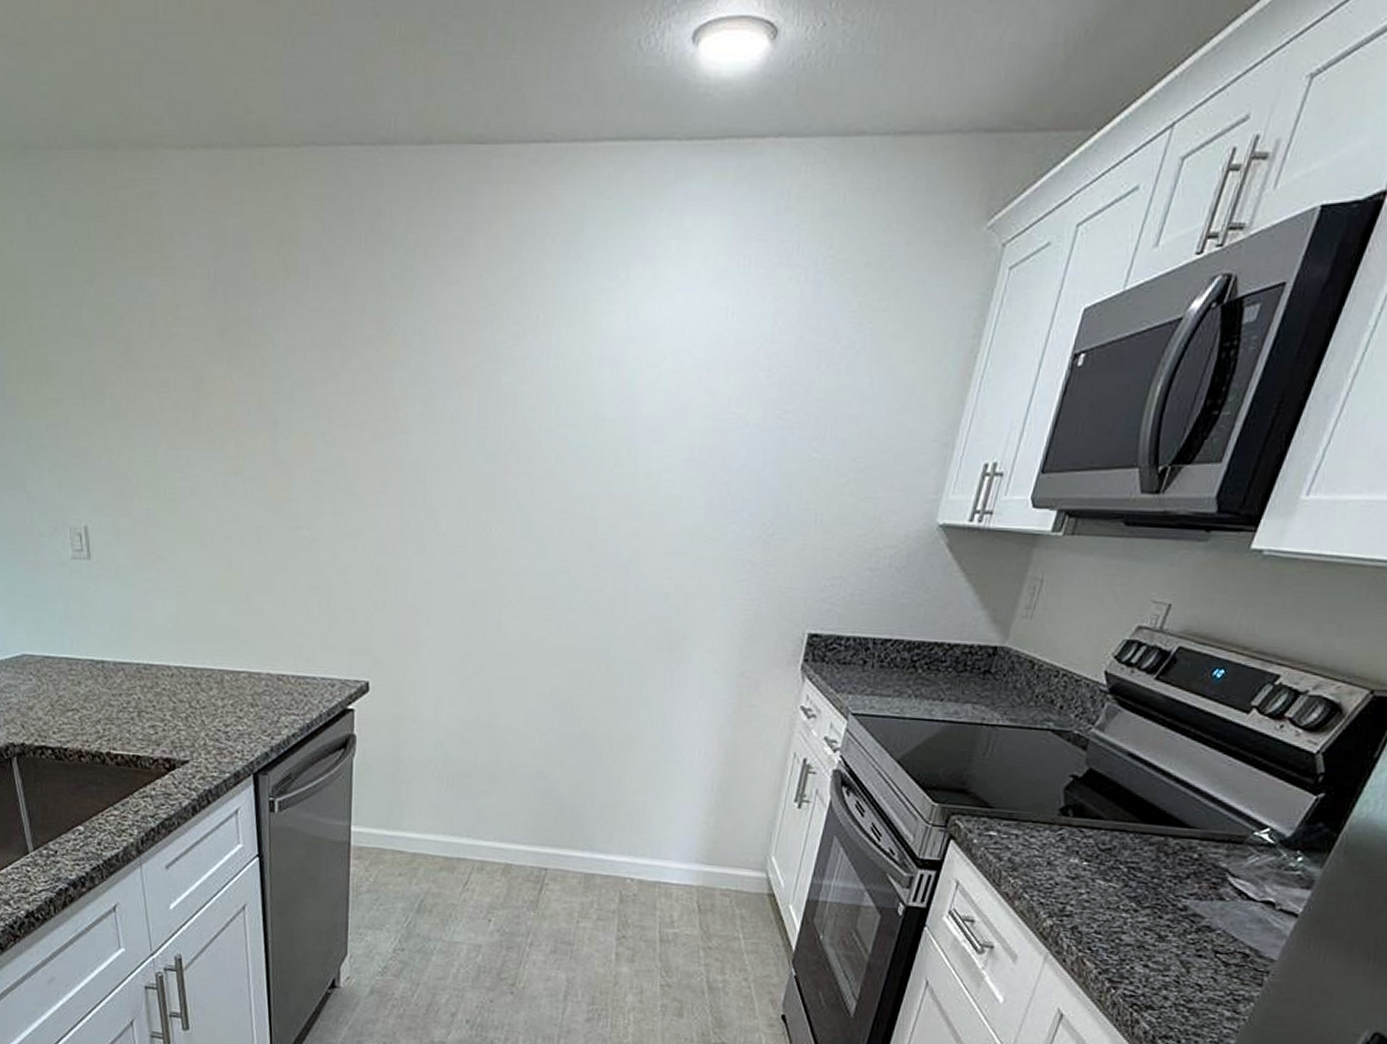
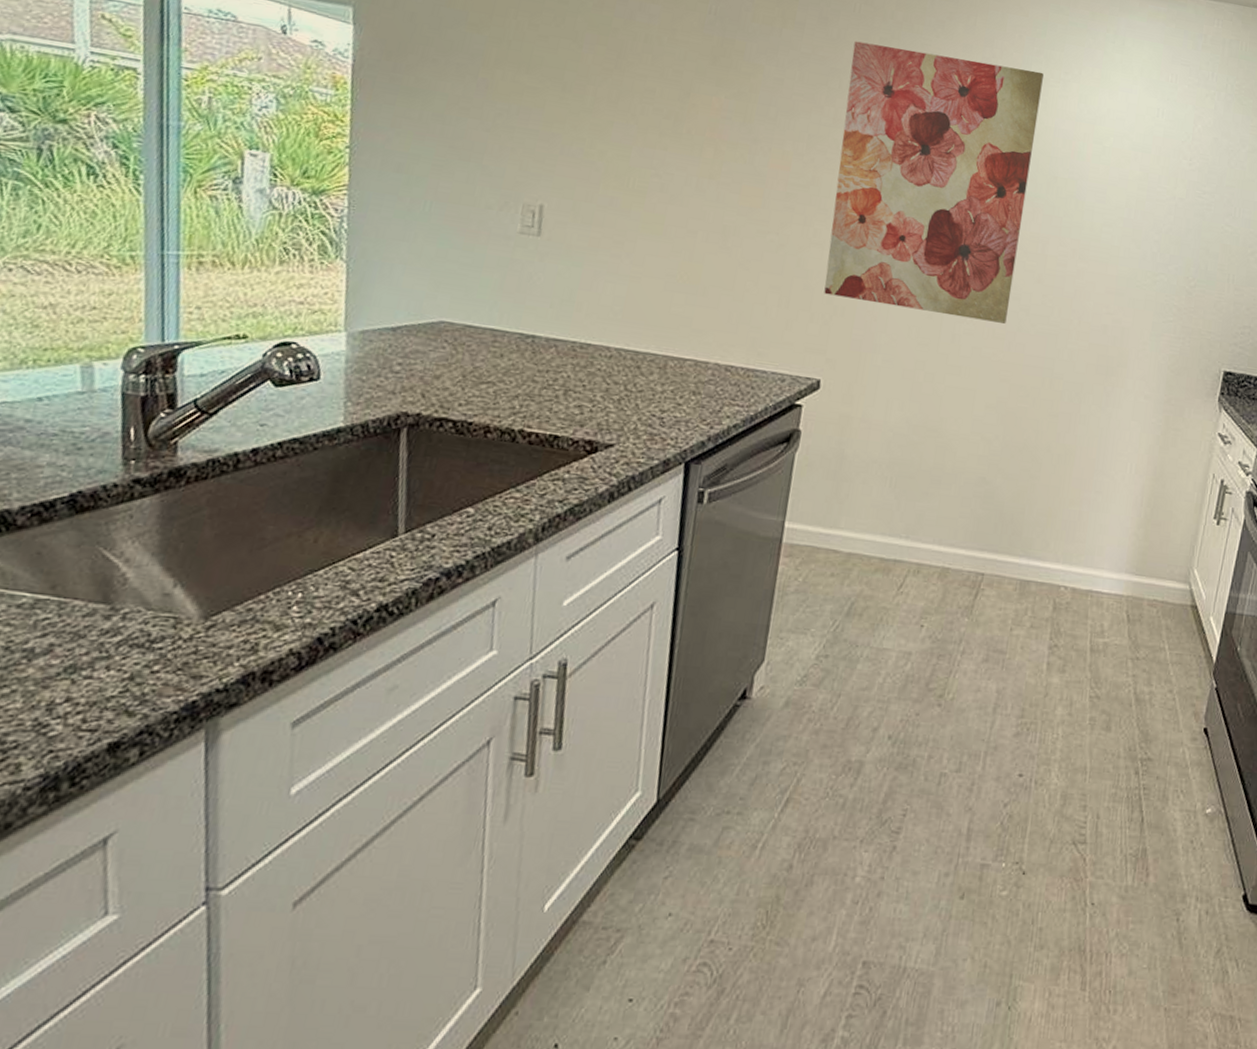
wall art: none [362,282,583,602] -> present [824,41,1044,324]

